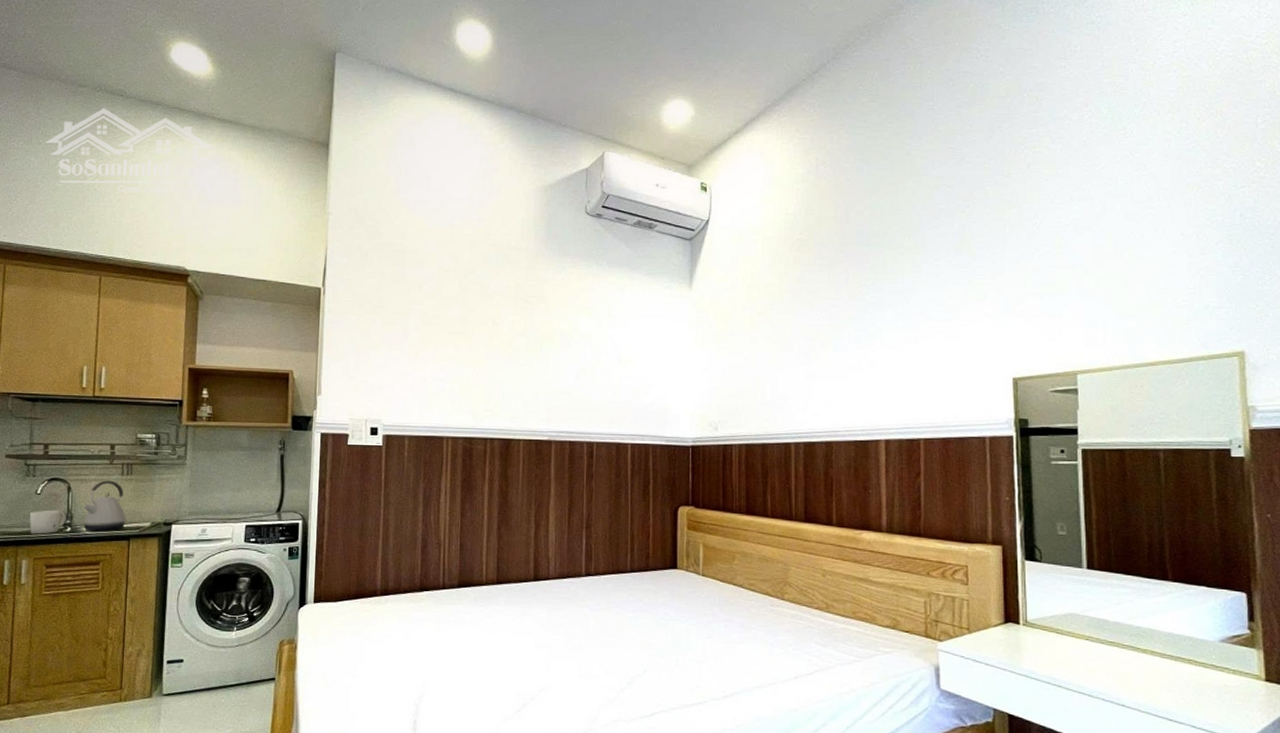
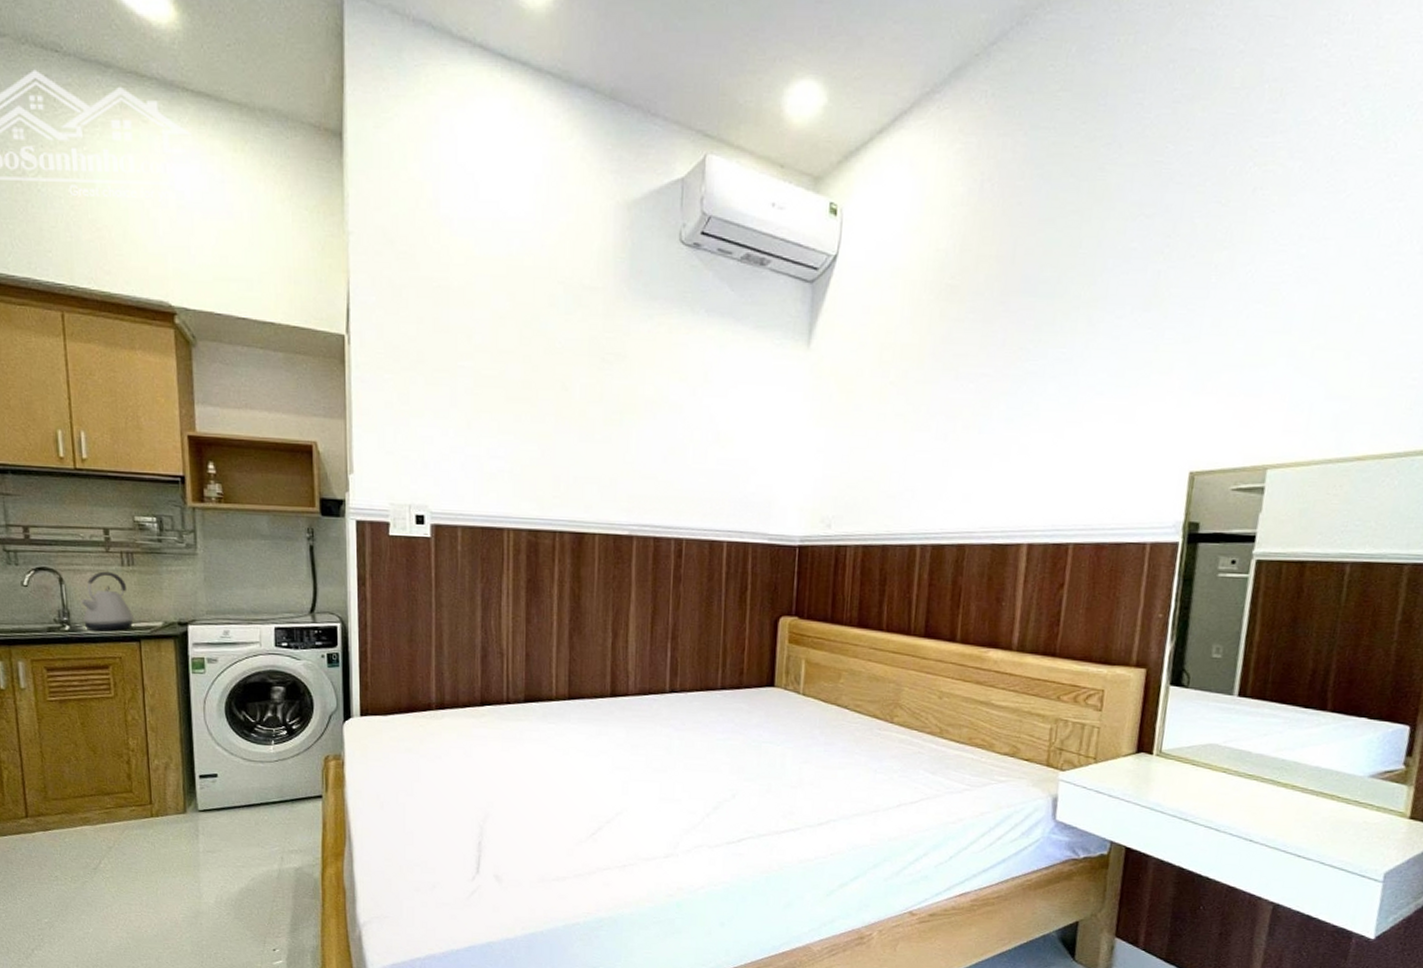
mug: present [29,510,66,535] -> none [18,604,62,633]

